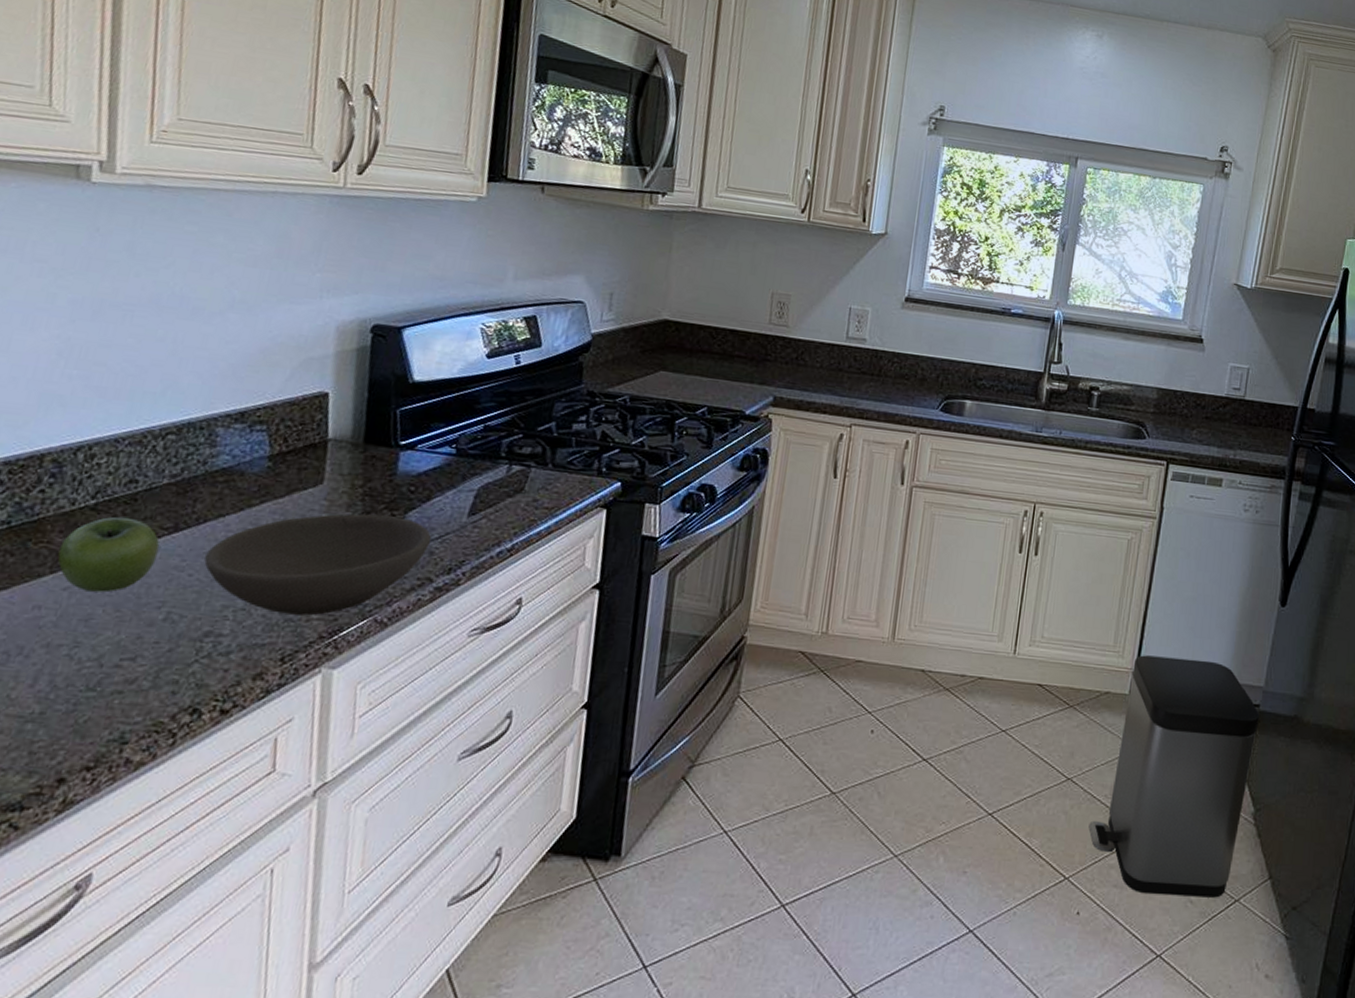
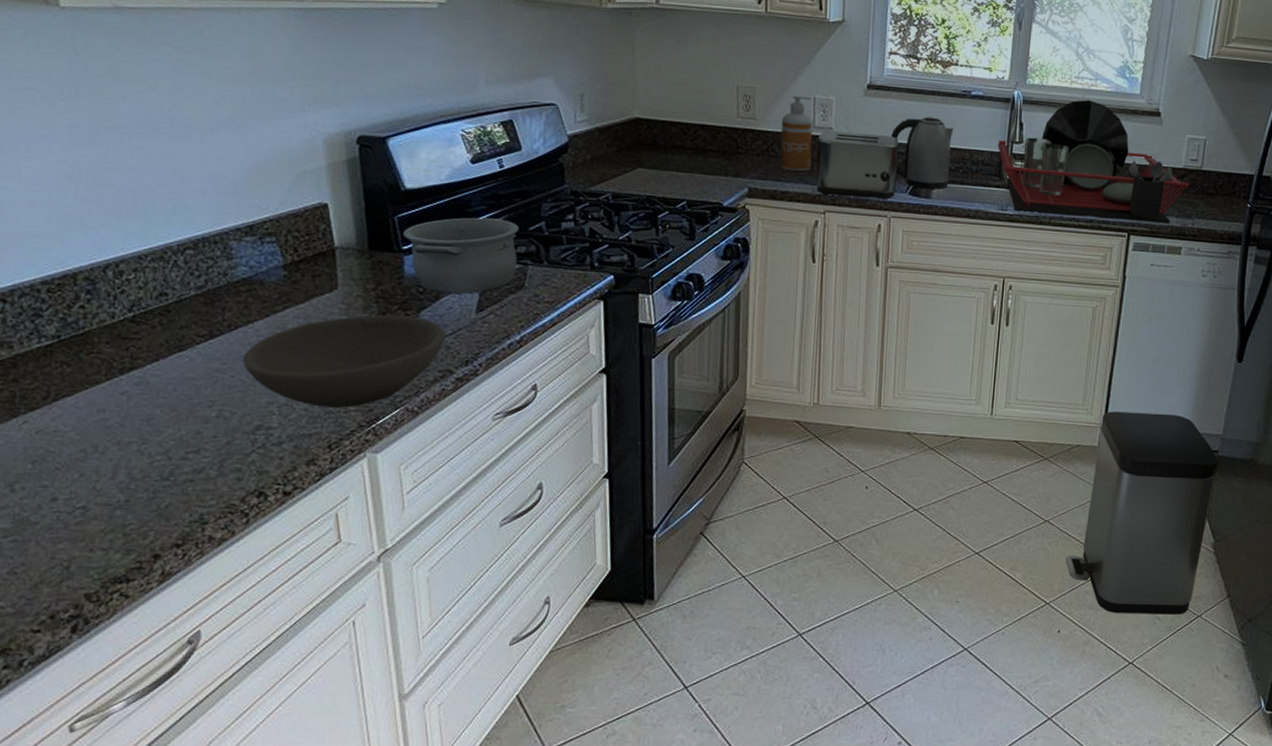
fruit: present [57,516,160,593] -> none [109,327,200,395]
cooking pot: none [403,414,528,496] -> present [403,217,519,295]
soap dispenser: none [809,305,847,382] -> present [780,96,813,172]
toaster: none [844,342,939,416] -> present [816,131,905,200]
kettle: none [926,332,991,407] -> present [891,116,954,189]
dish rack: none [1035,322,1232,453] -> present [997,100,1190,223]

